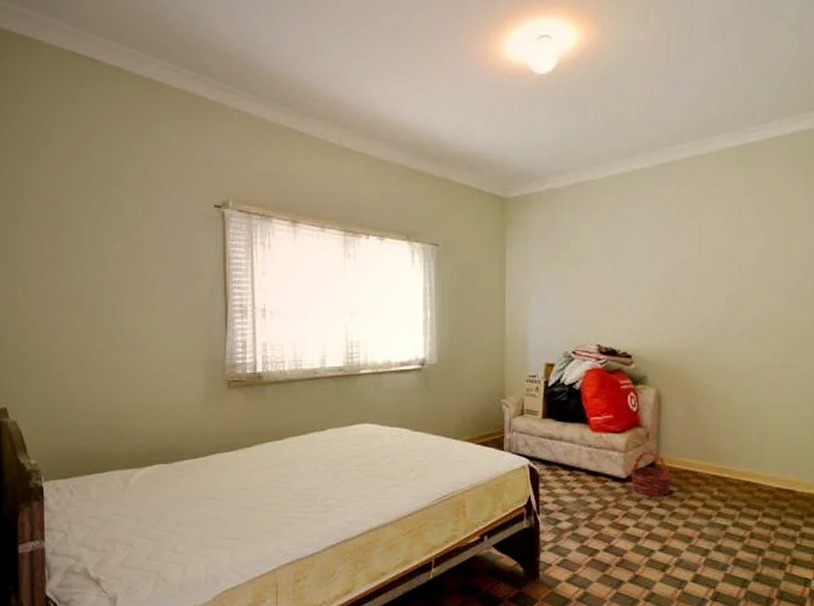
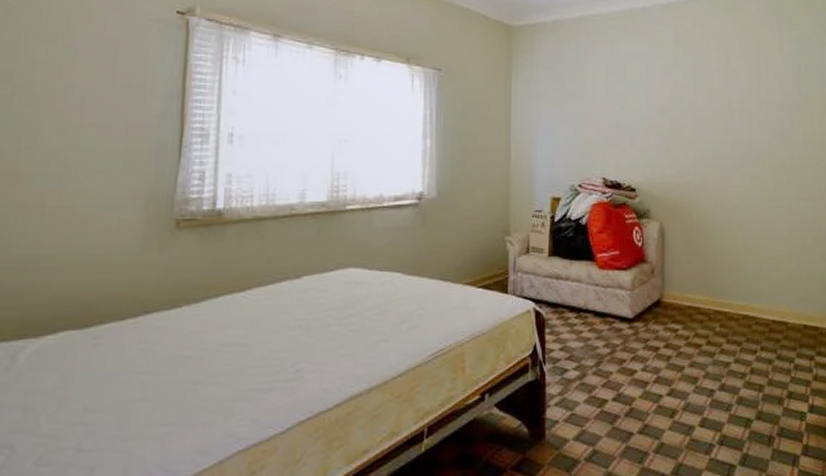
basket: present [629,450,672,496] -> none [636,287,677,336]

